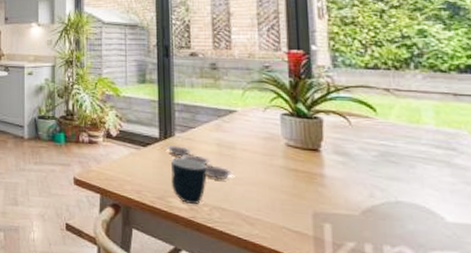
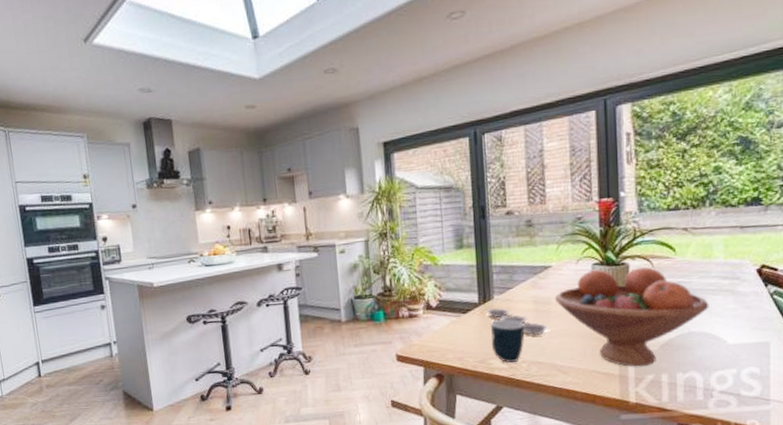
fruit bowl: none [241,119,420,232] -> present [555,267,709,367]

